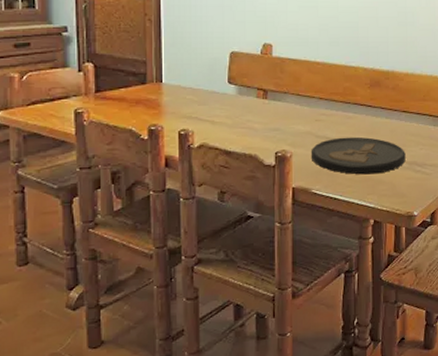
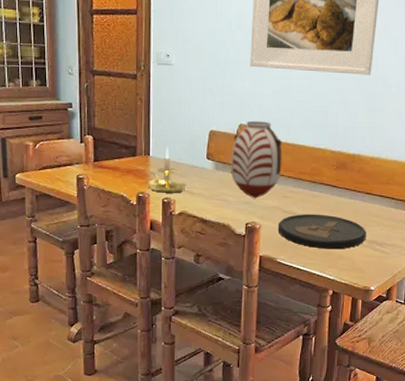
candle holder: none [158,71,206,124] -> present [146,146,186,193]
vase: none [256,39,312,125] -> present [231,120,282,199]

